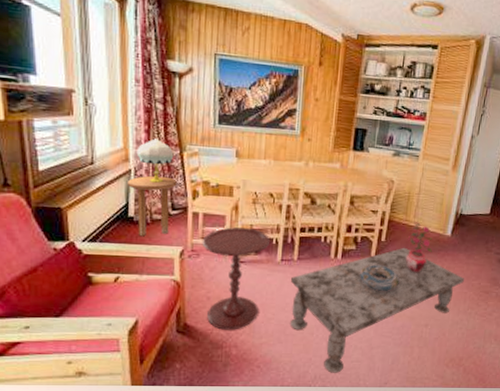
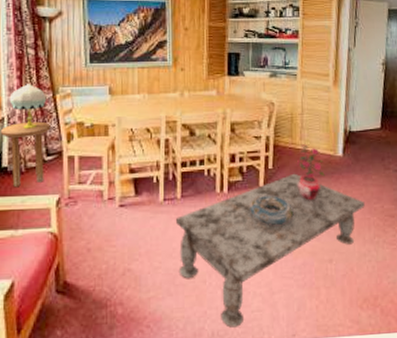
side table: present [202,227,270,330] -> none [79,168,150,286]

